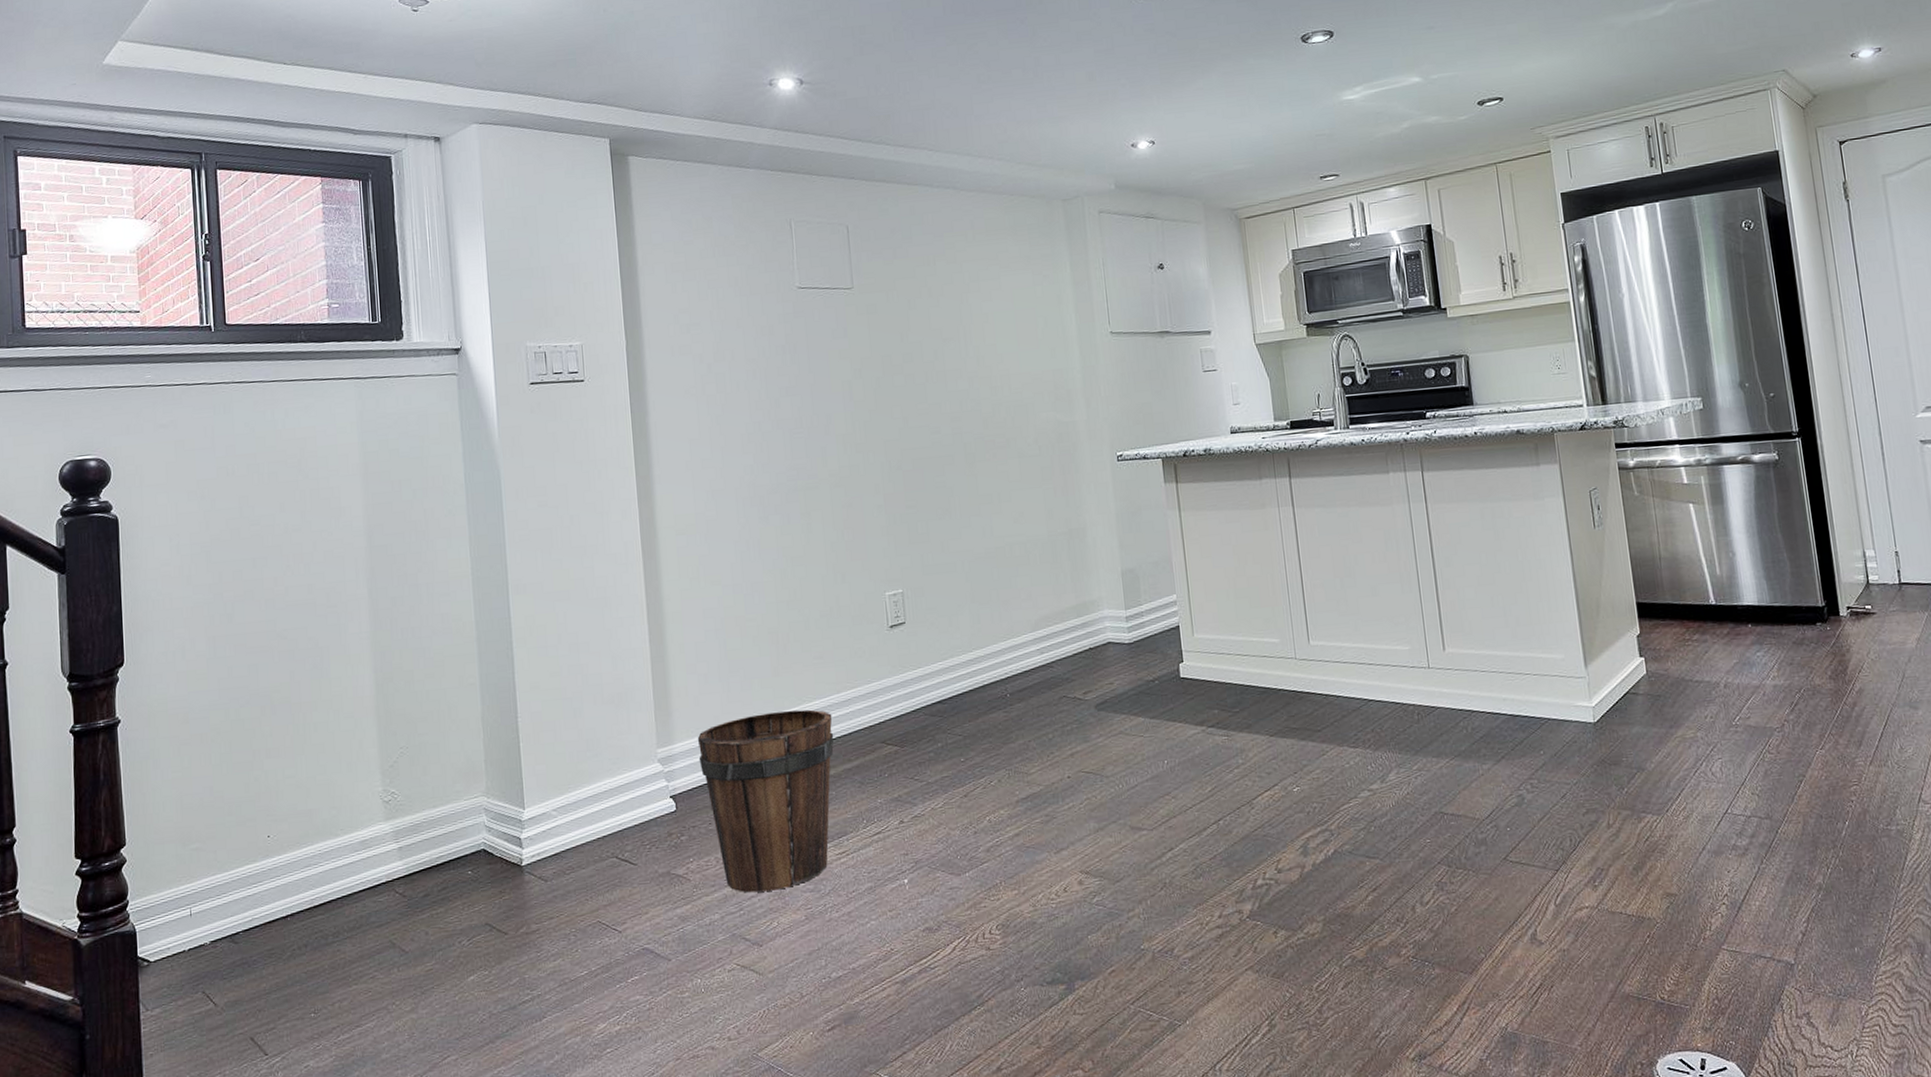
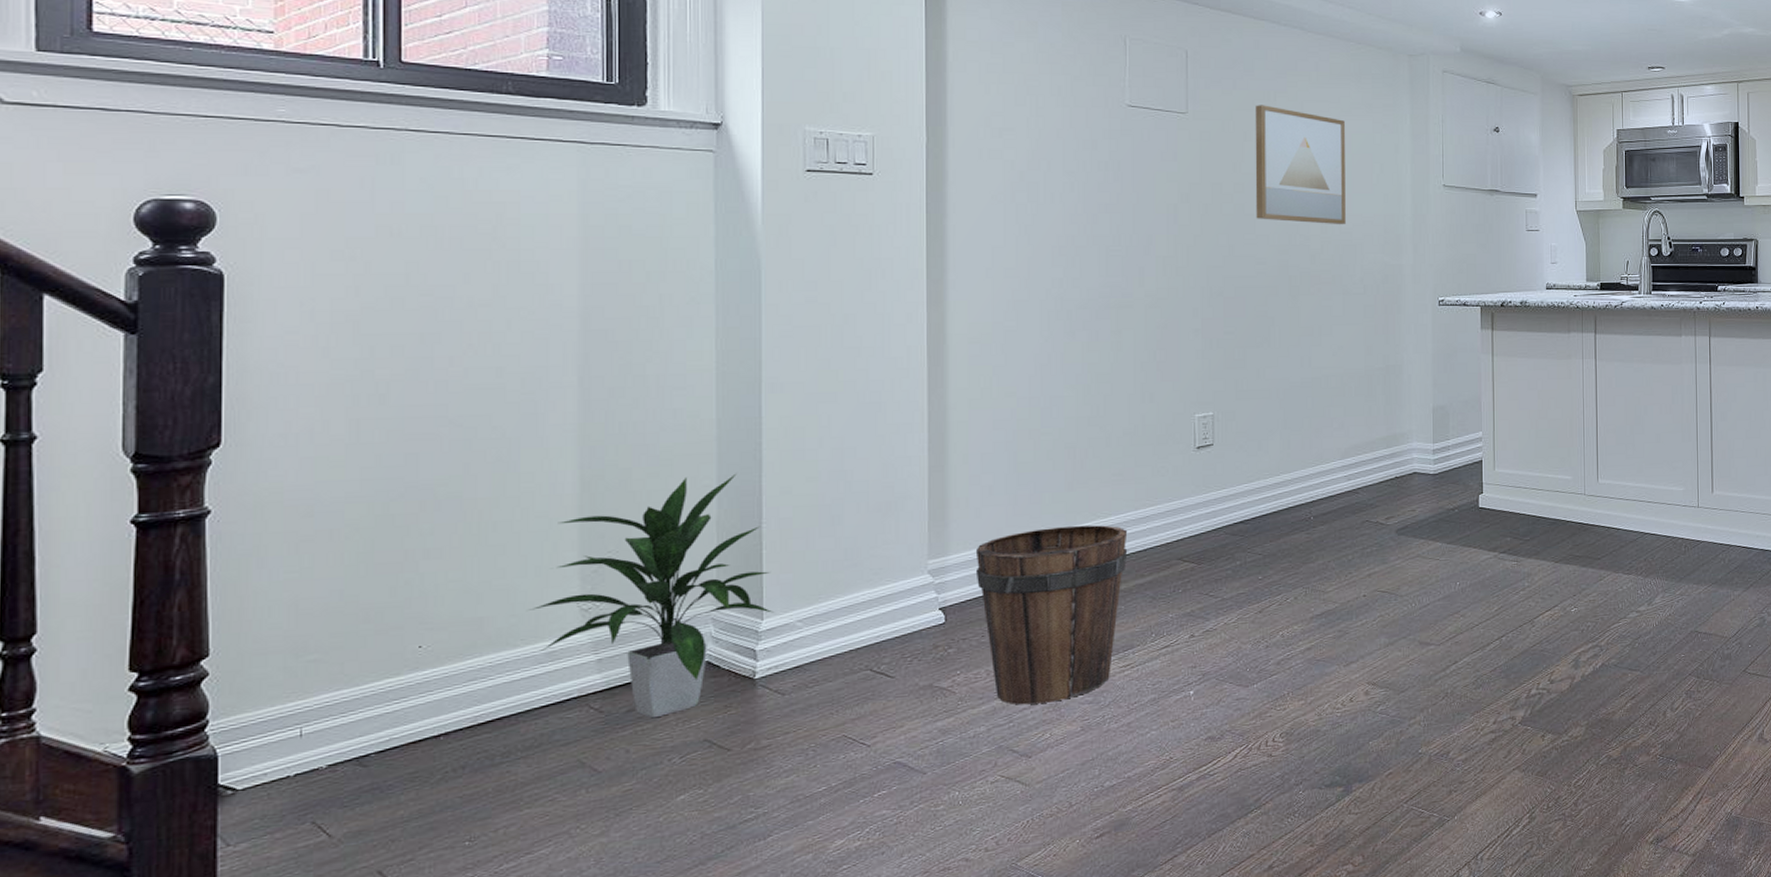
indoor plant: none [344,671,534,903] -> present [527,473,775,719]
wall art: none [916,270,1015,388] -> present [1255,105,1346,225]

